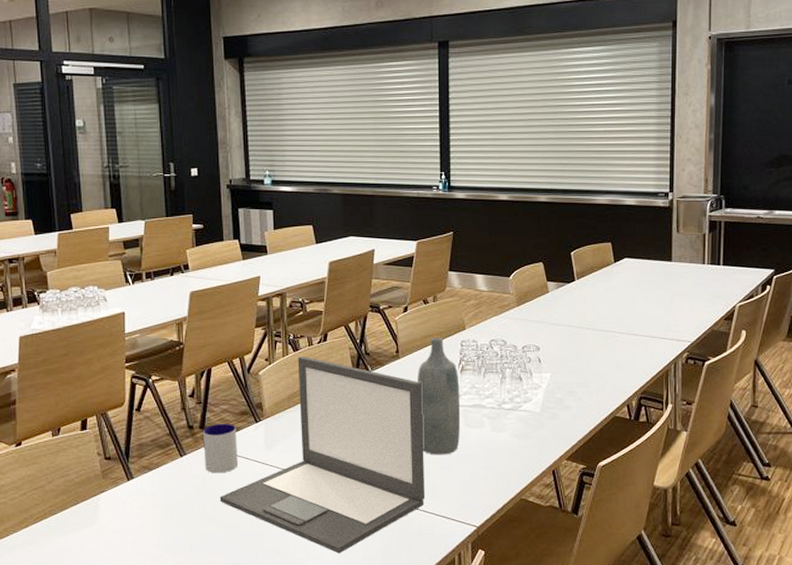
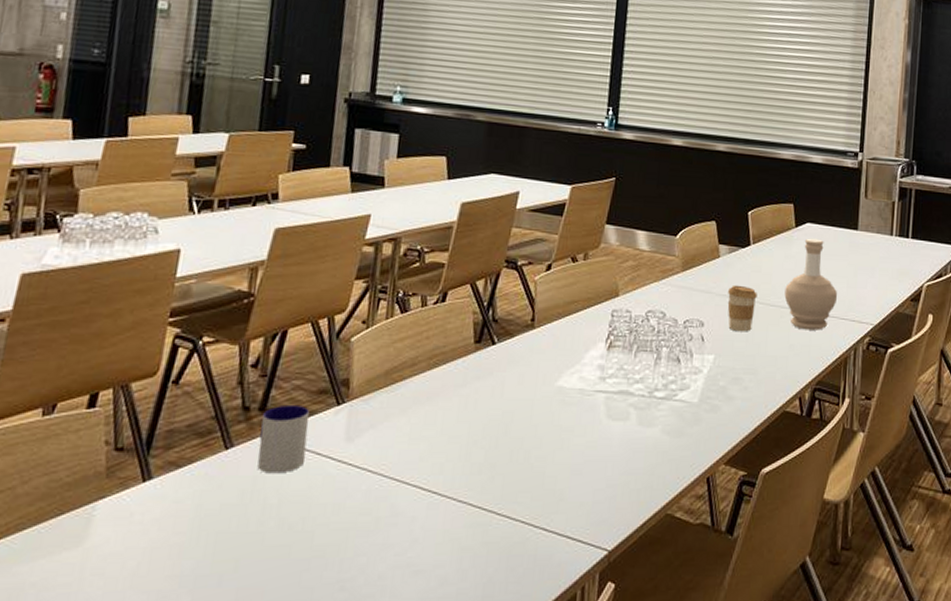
laptop: present [219,355,424,554] -> none [270,319,559,588]
bottle: present [418,337,460,455] -> none [551,303,605,455]
coffee cup: none [558,314,584,353] -> present [727,284,757,332]
bottle: none [608,271,656,349] -> present [784,238,837,331]

